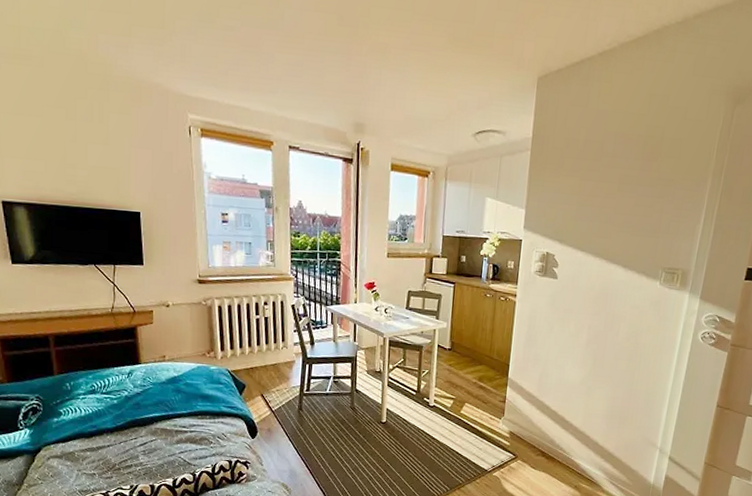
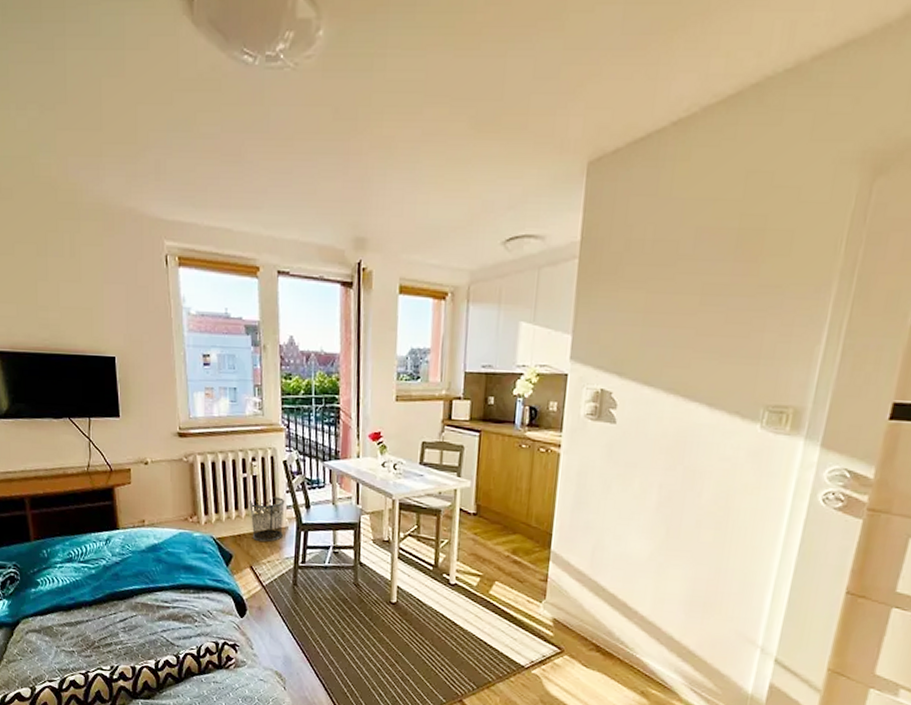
waste bin: none [261,335,293,373] -> present [249,497,285,542]

